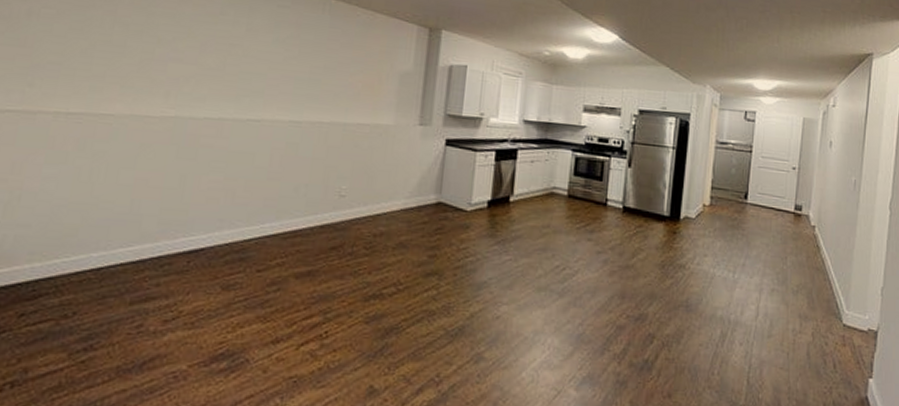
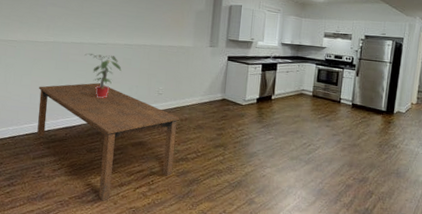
dining table: none [139,180,372,368] -> present [37,83,180,201]
potted plant: none [224,135,284,204] -> present [84,53,122,98]

